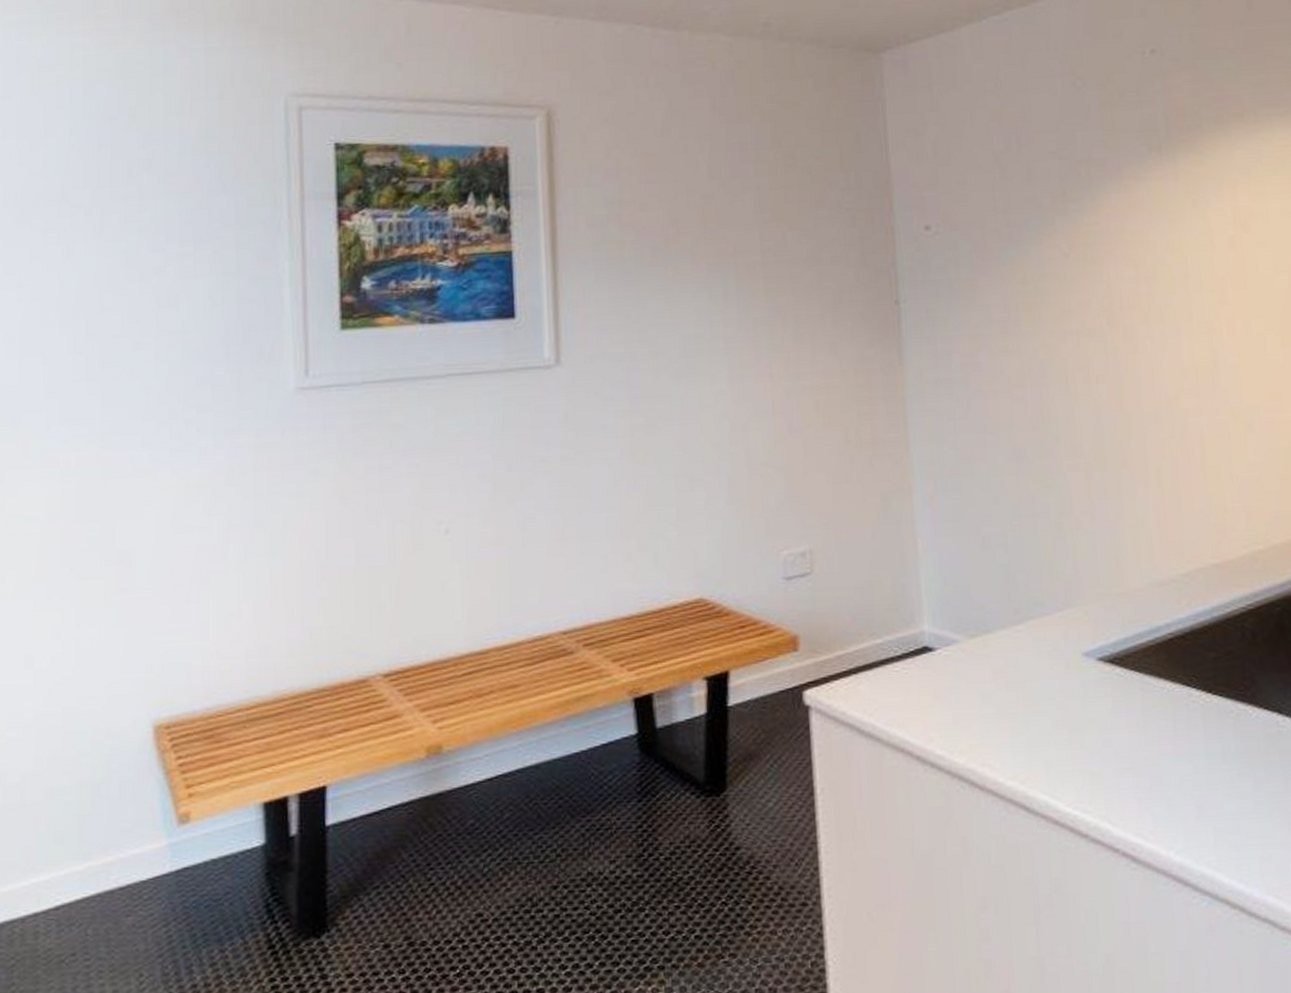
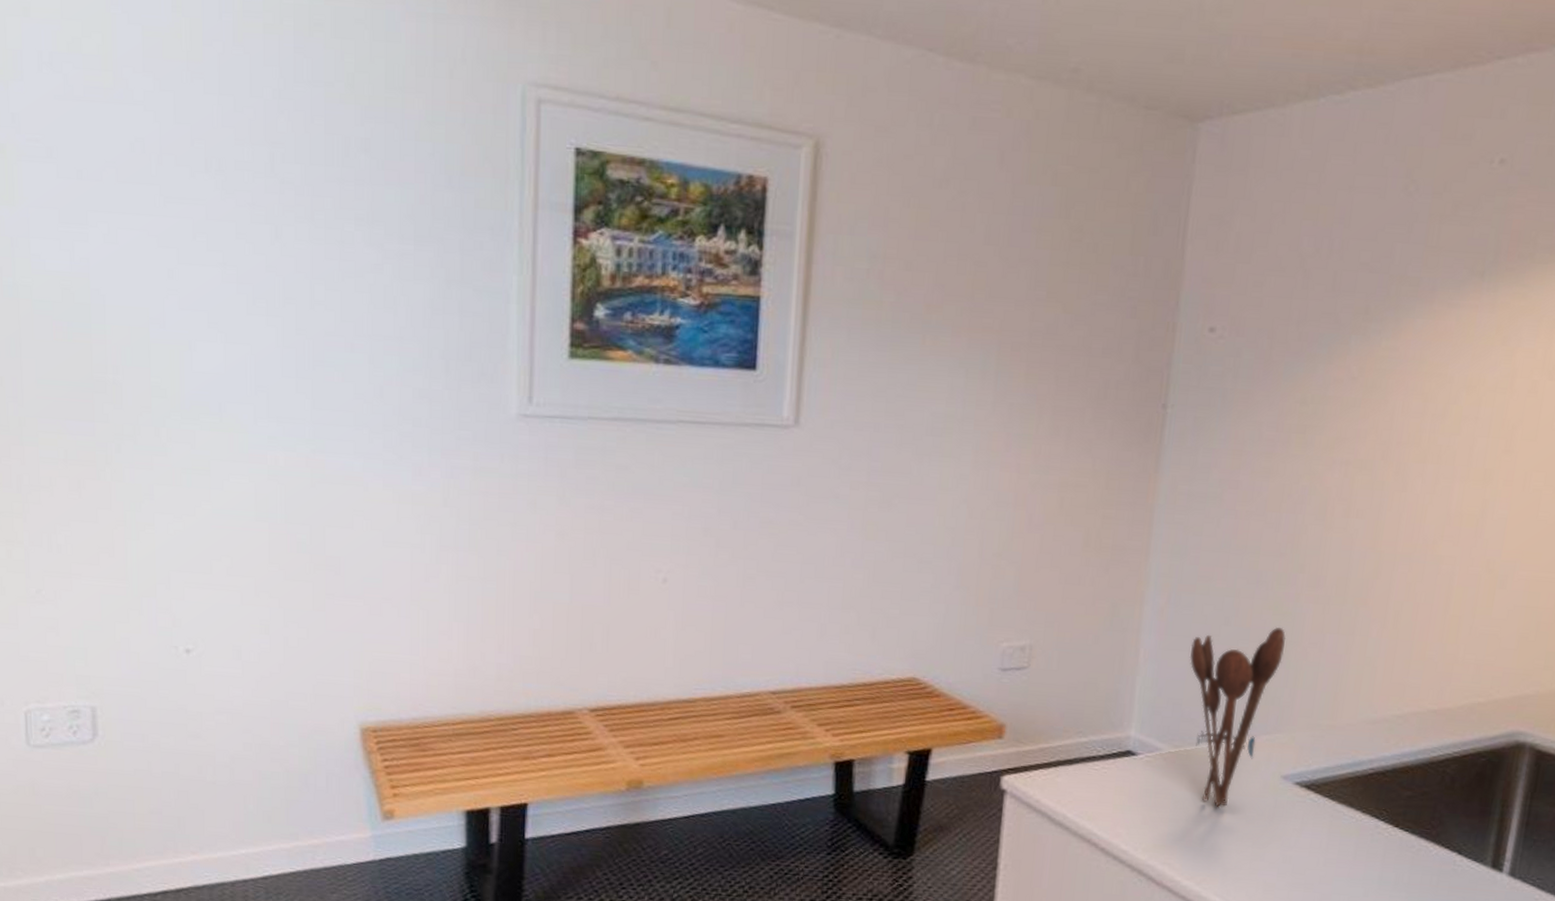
utensil holder: none [966,500,1058,697] -> present [1189,628,1286,808]

